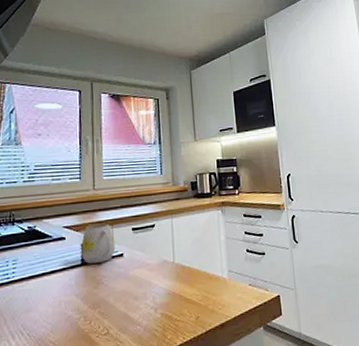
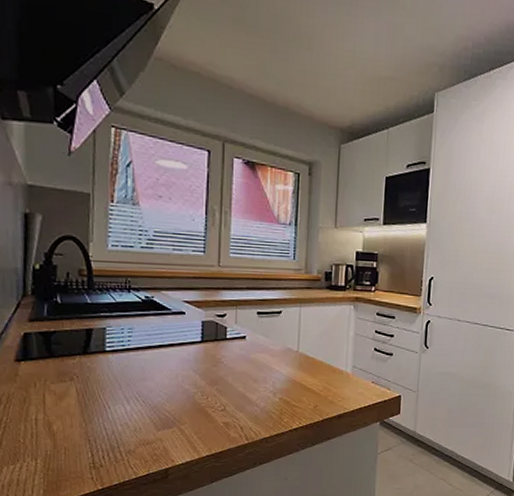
mug: present [81,223,116,264] -> none [202,303,238,342]

